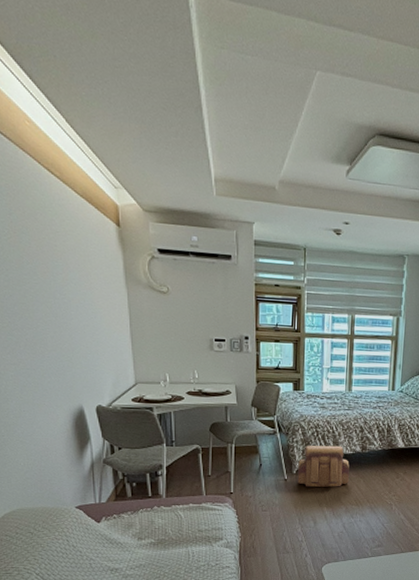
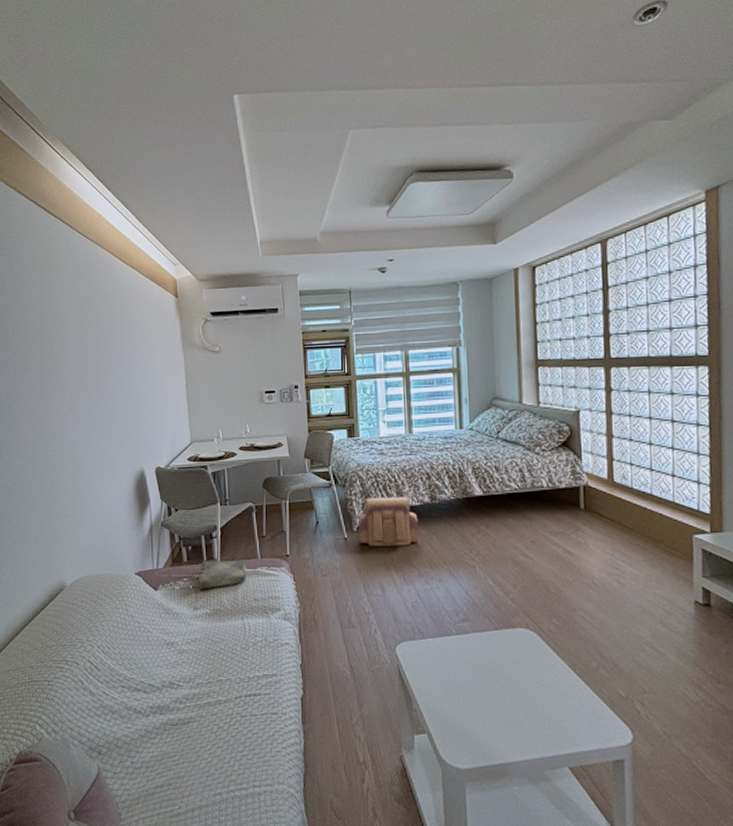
tote bag: none [98,496,192,523] -> present [155,561,247,591]

